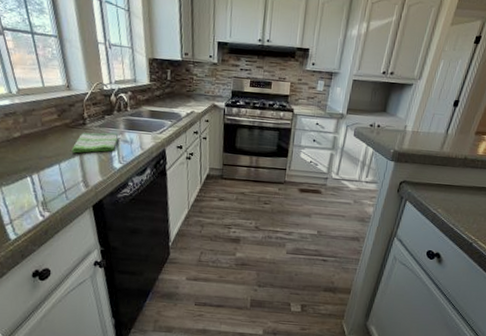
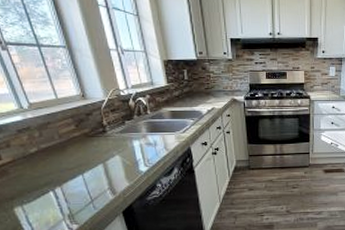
dish towel: present [71,132,119,153] -> none [94,137,142,162]

